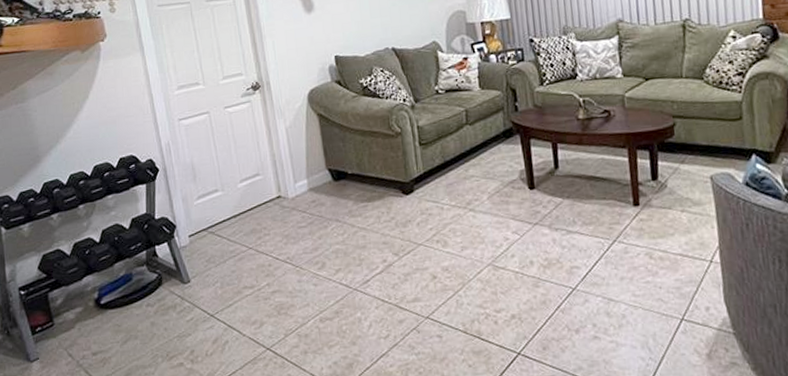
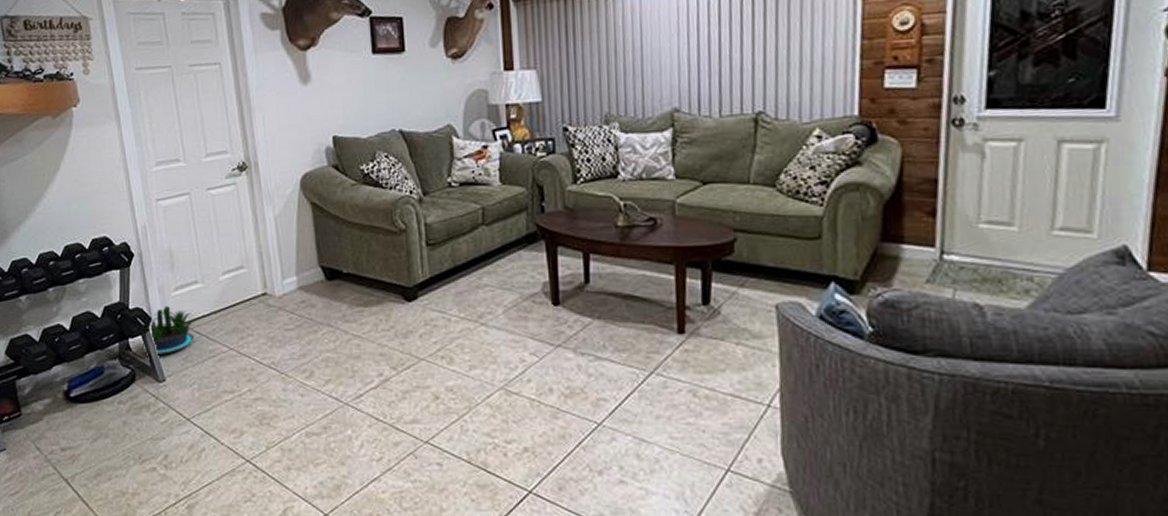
potted plant: none [167,213,220,259] -> present [141,305,199,354]

